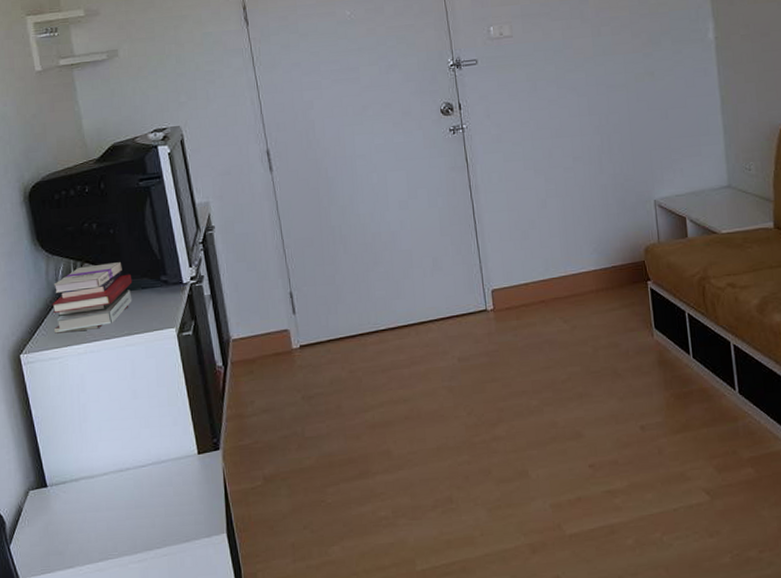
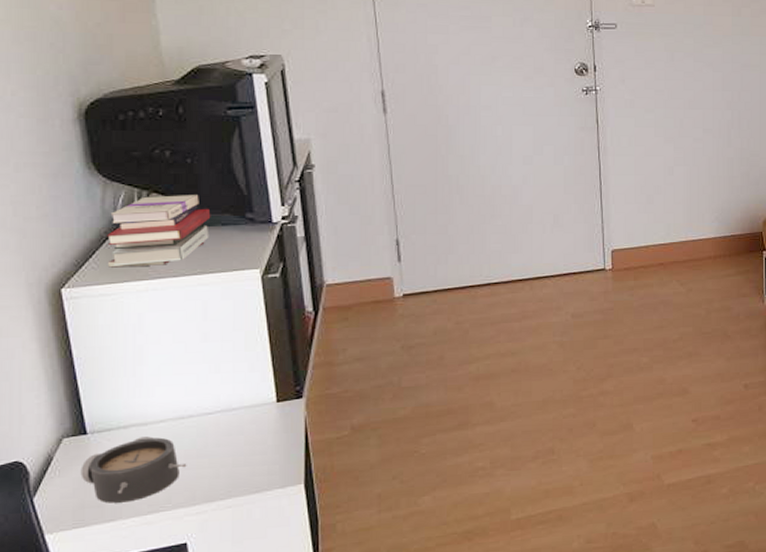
alarm clock: none [44,488,128,551] -> present [80,436,187,503]

